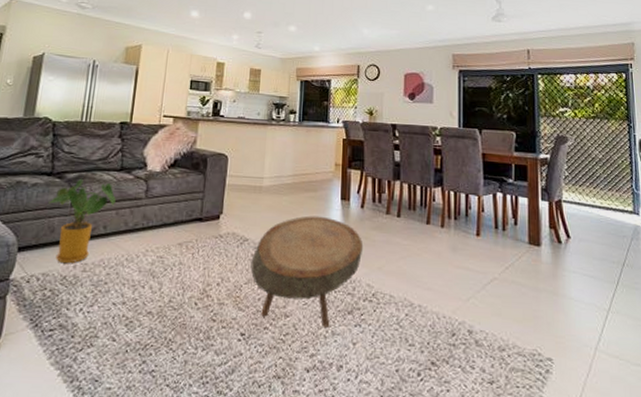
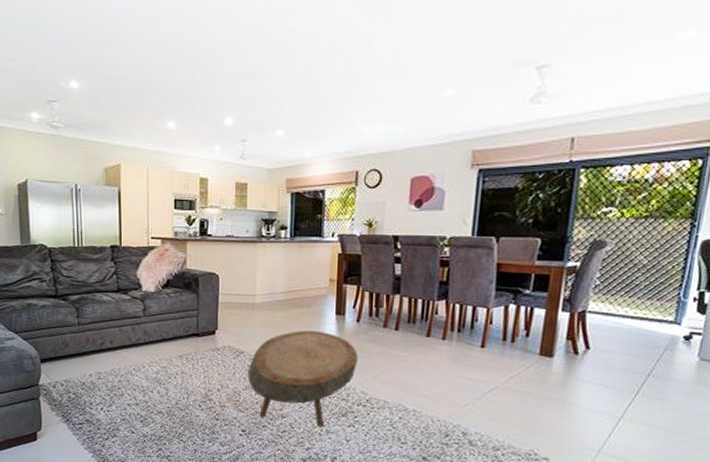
house plant: present [49,178,116,264] -> none [59,299,117,373]

